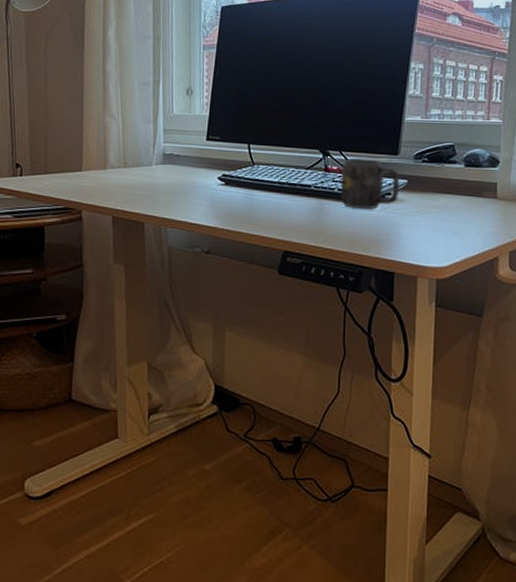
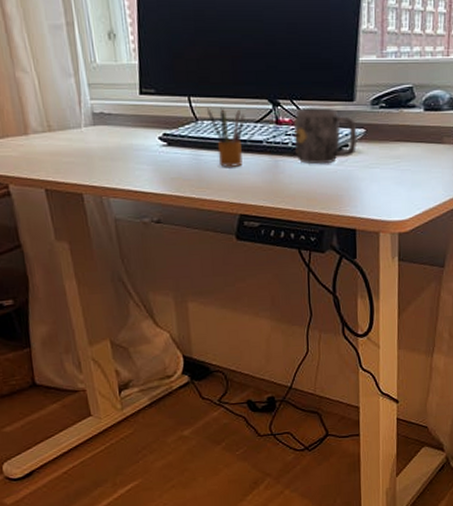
pencil box: none [264,154,297,208] -> present [207,108,245,168]

